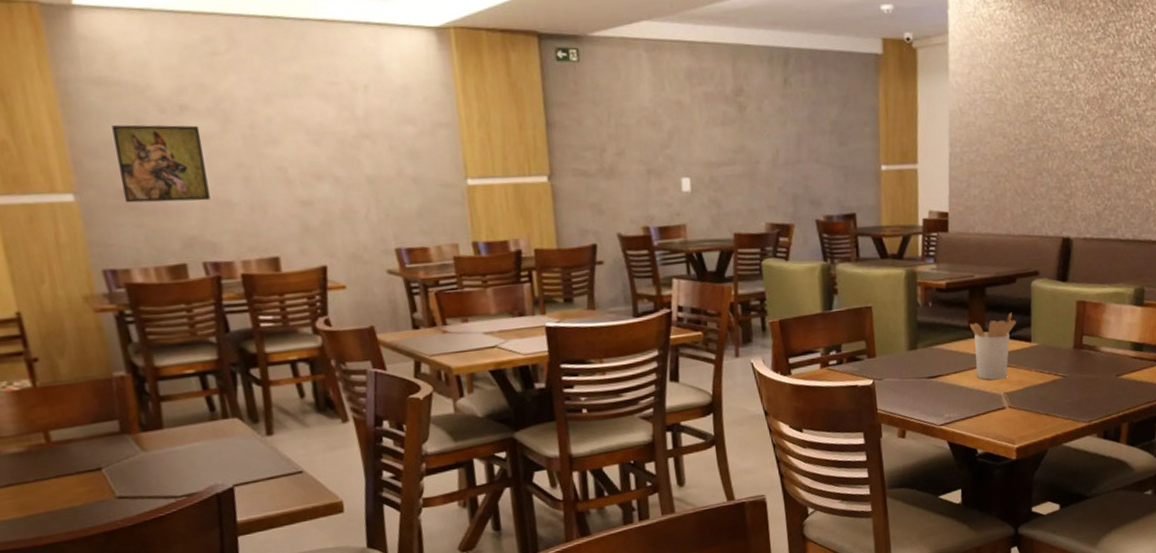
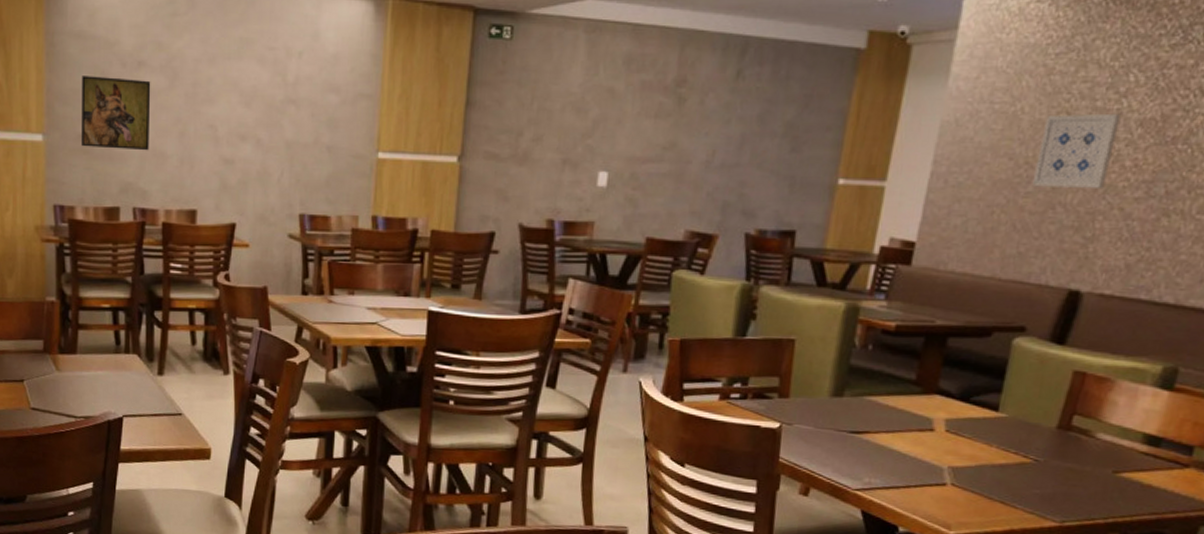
utensil holder: present [969,312,1016,380] -> none [914,372,982,450]
wall art: none [1022,94,1074,158] -> present [1032,113,1121,188]

